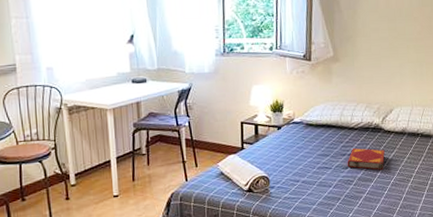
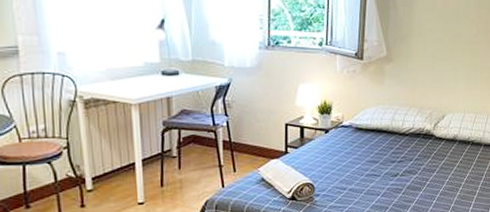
hardback book: present [347,148,385,170] -> none [396,155,435,179]

